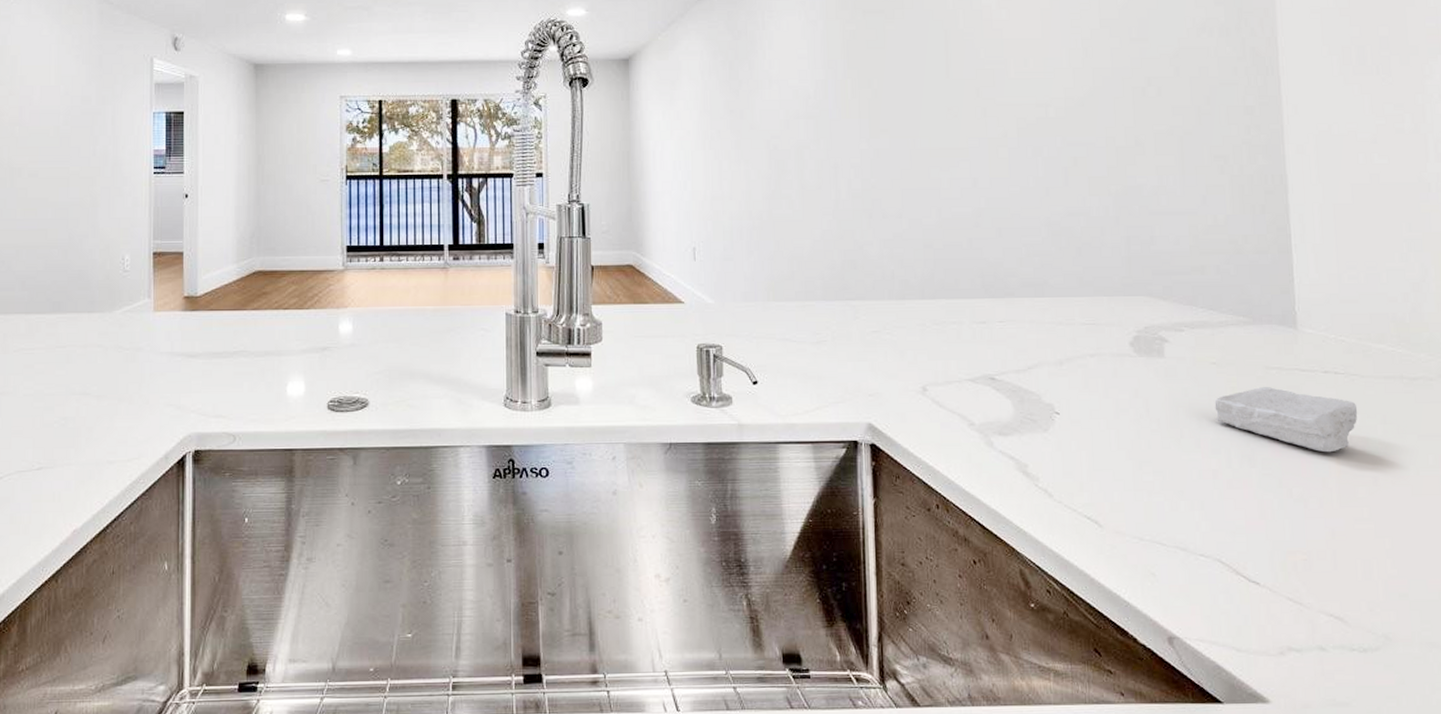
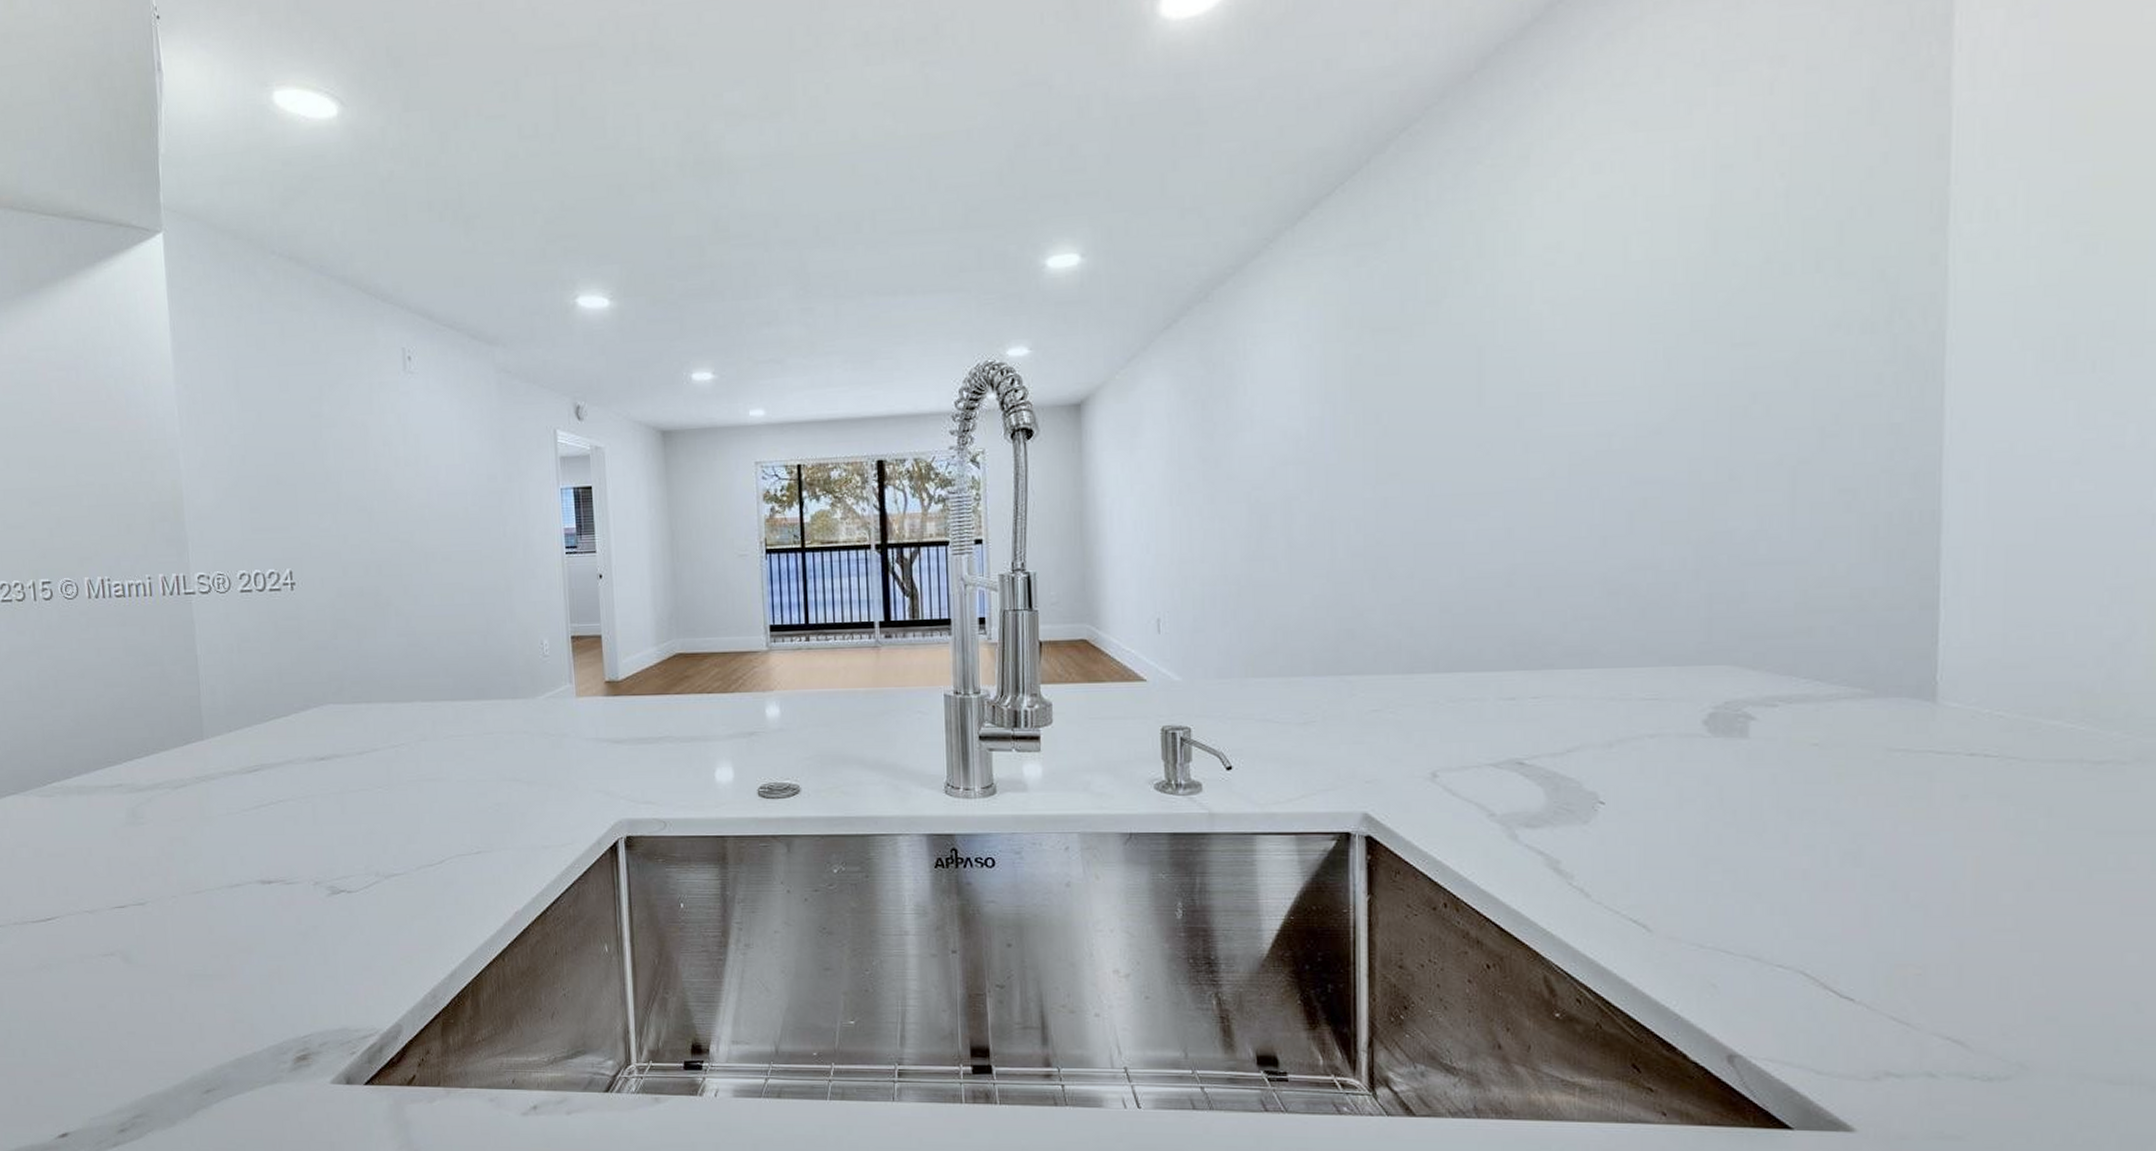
soap bar: present [1214,386,1358,453] -> none [1812,771,2013,851]

